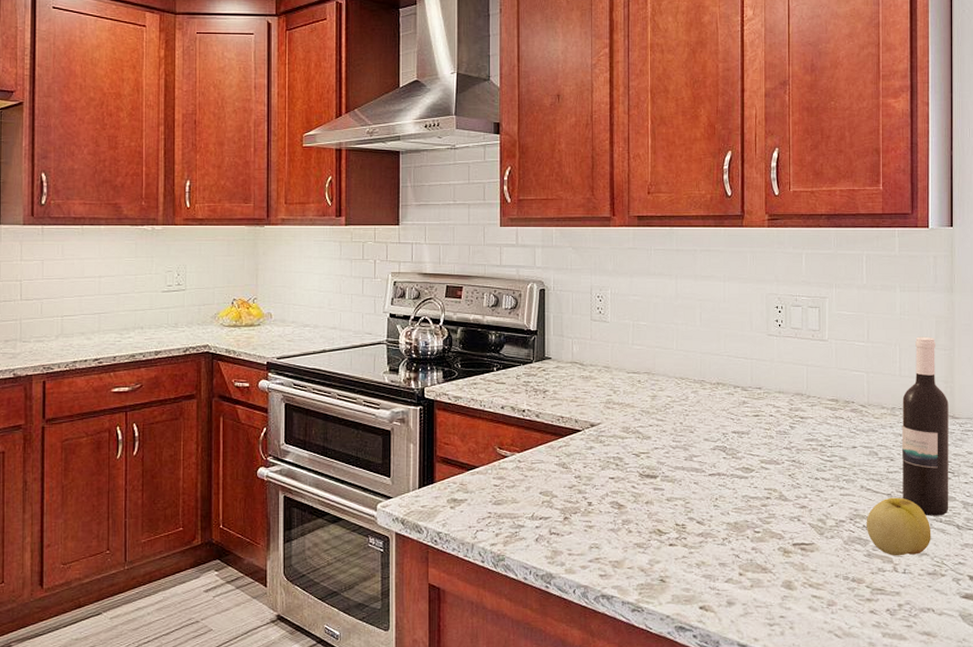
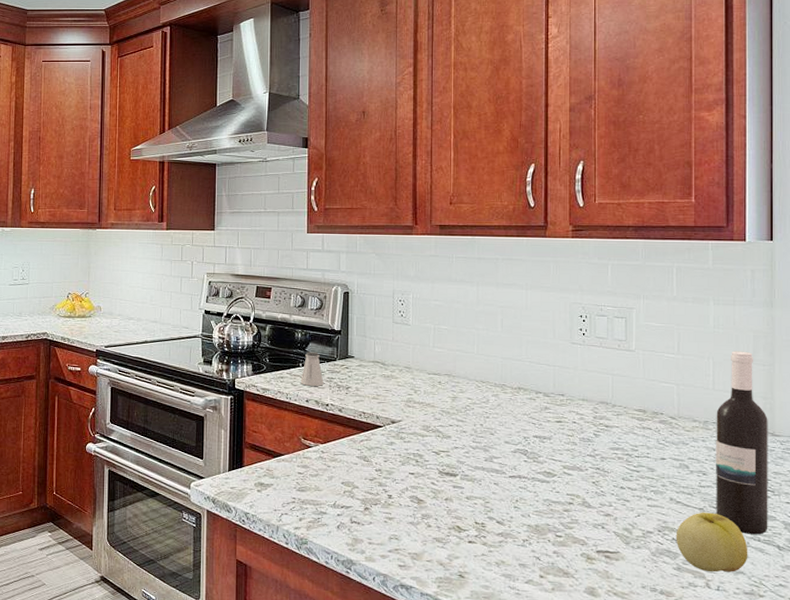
saltshaker: none [495,354,520,391] -> present [300,351,324,386]

